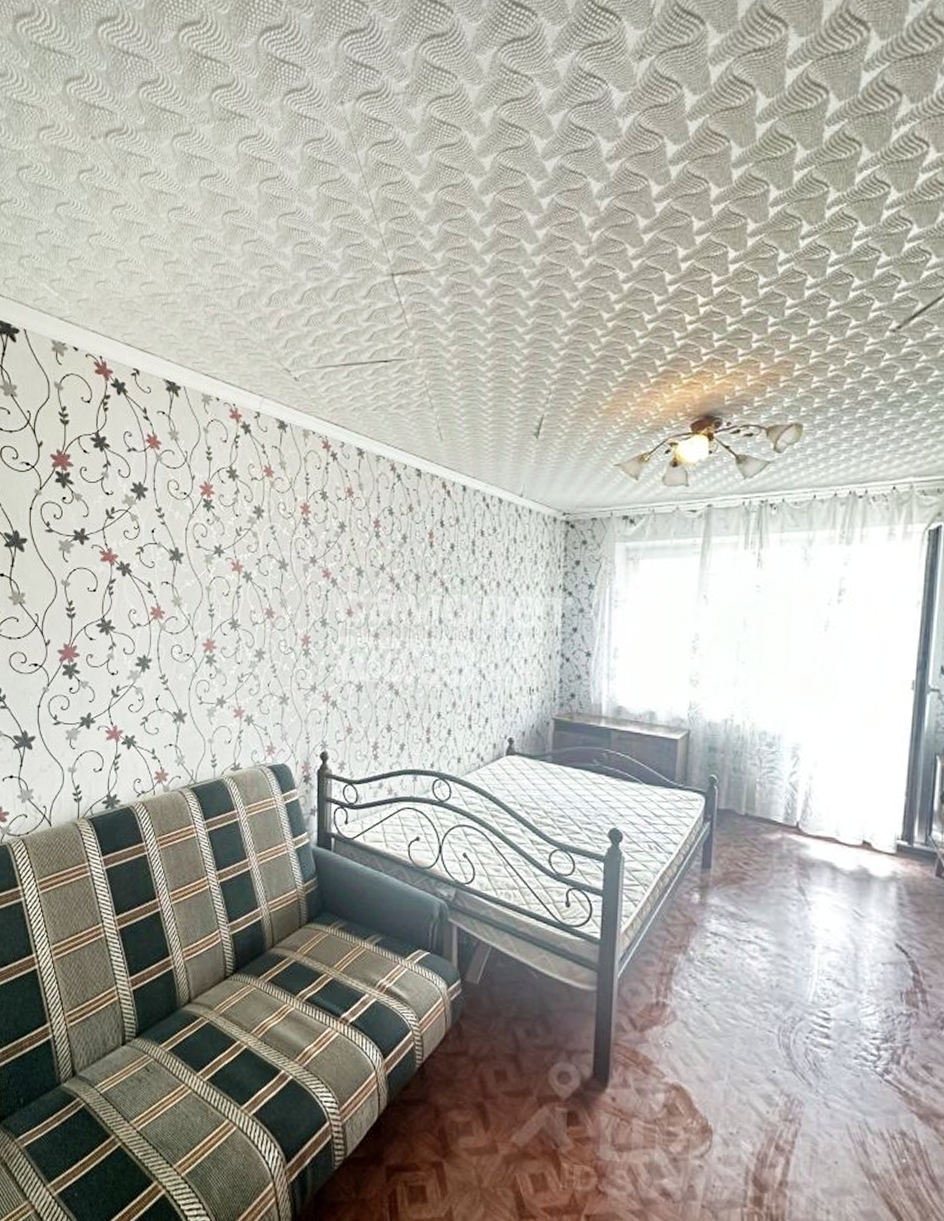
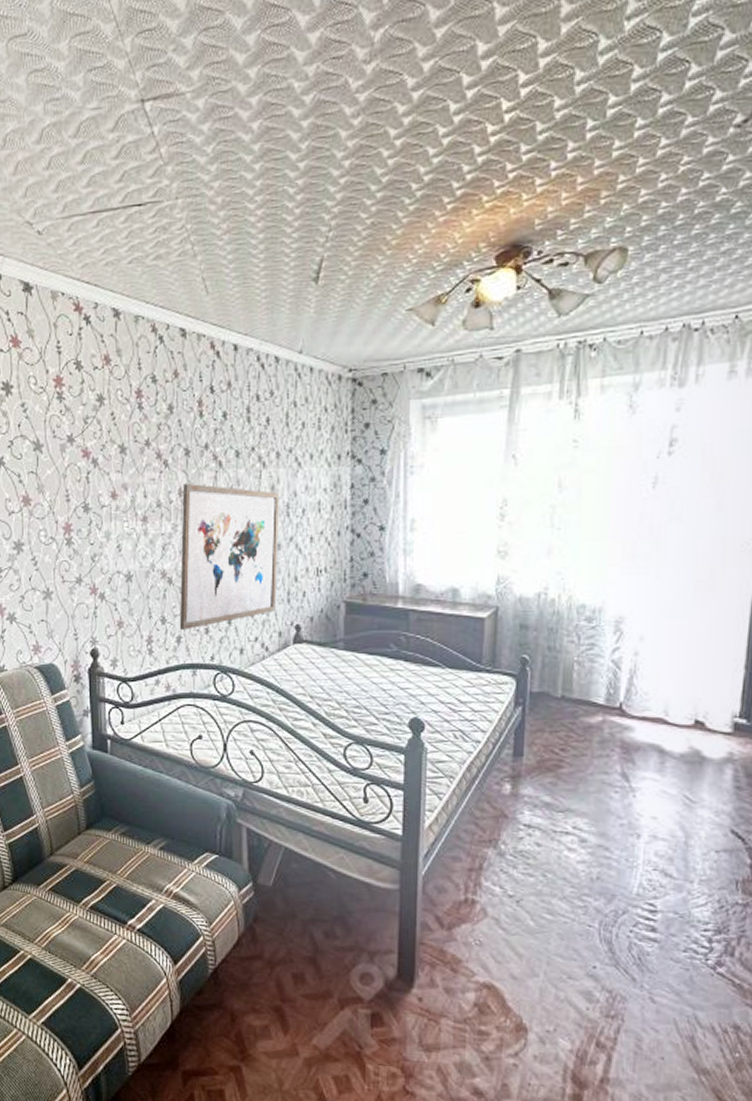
wall art: none [403,606,499,738] -> present [179,484,280,630]

